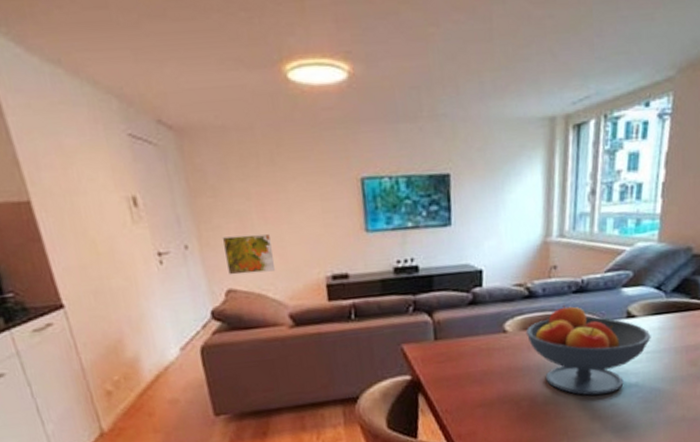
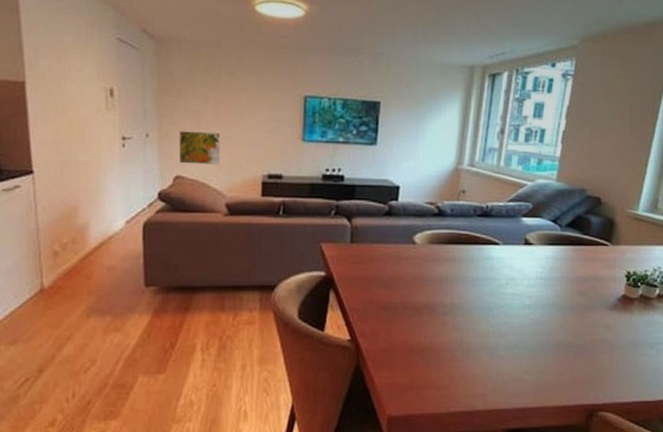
fruit bowl: present [525,304,651,396] -> none [432,225,545,313]

